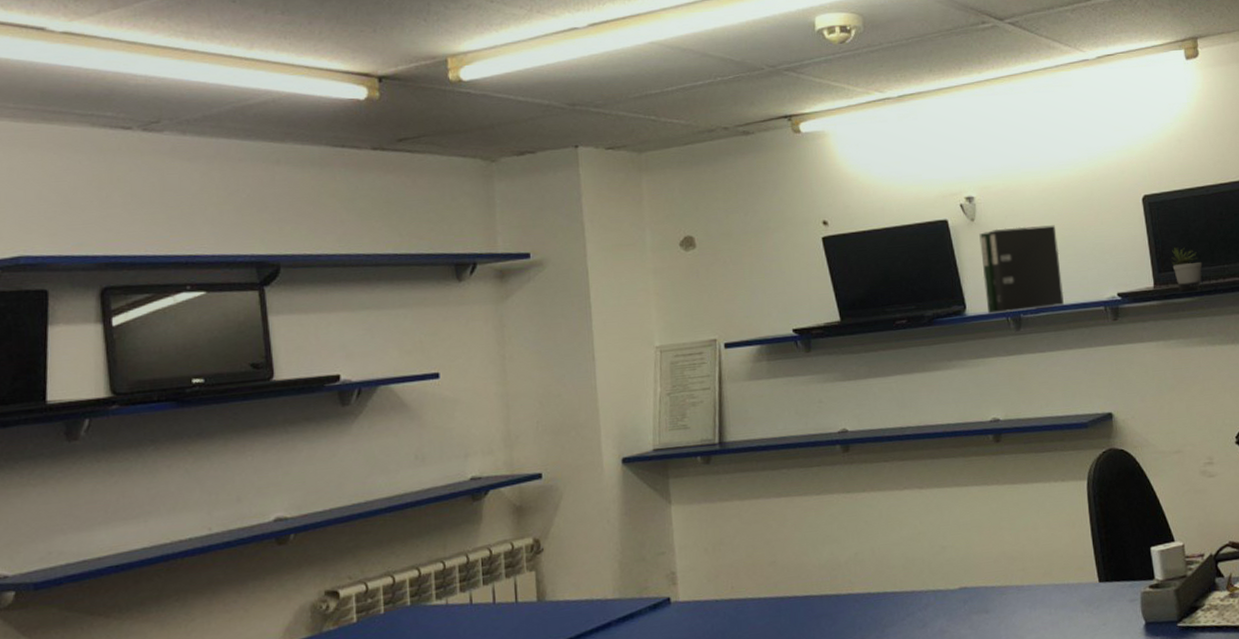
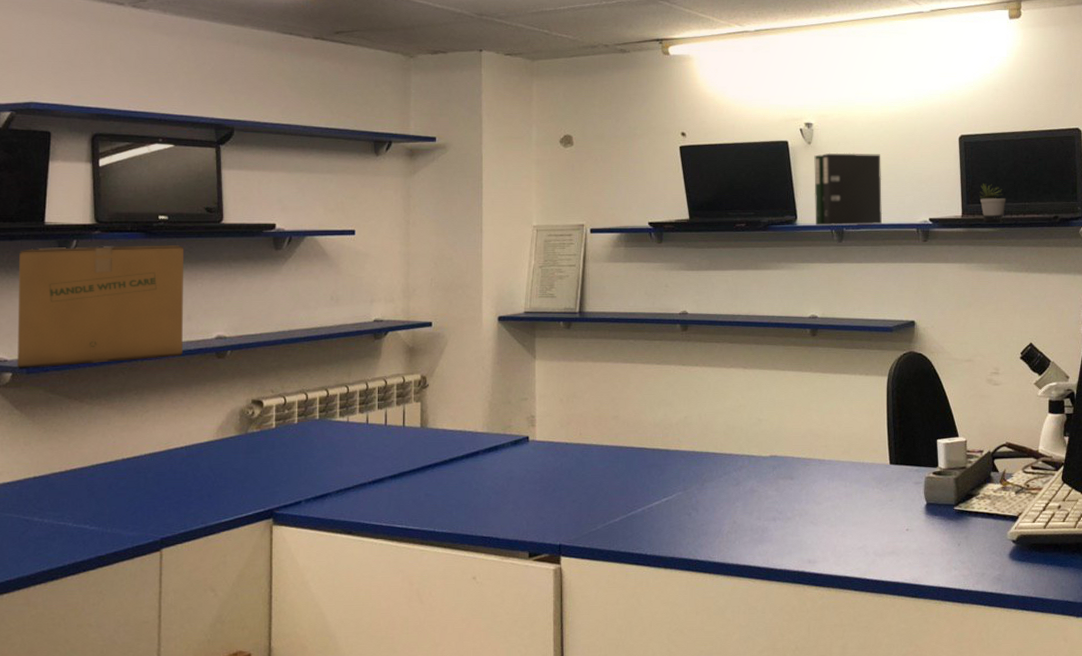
box: none [16,411,233,585] -> present [17,244,183,368]

